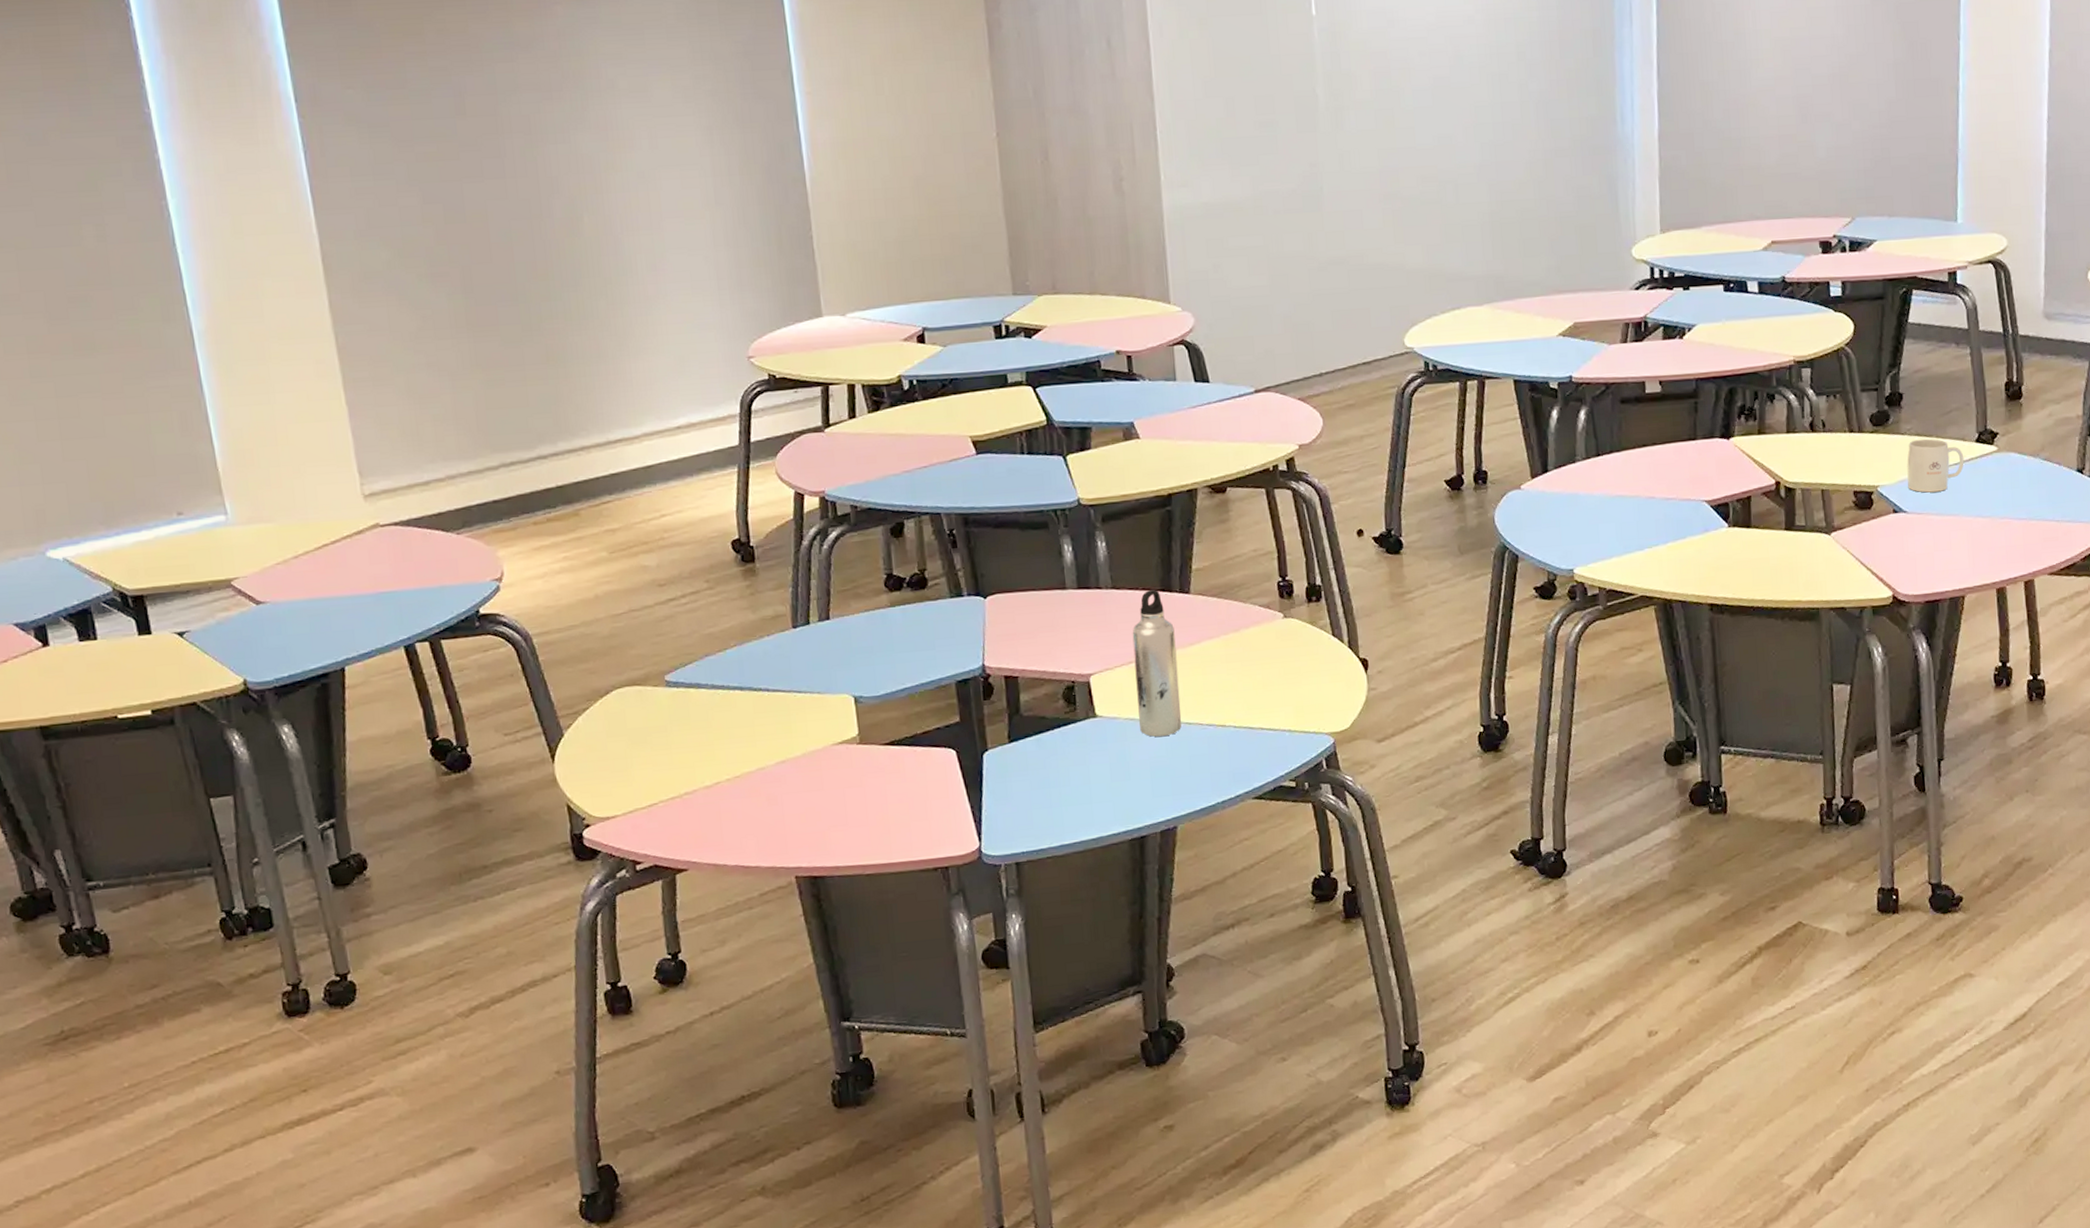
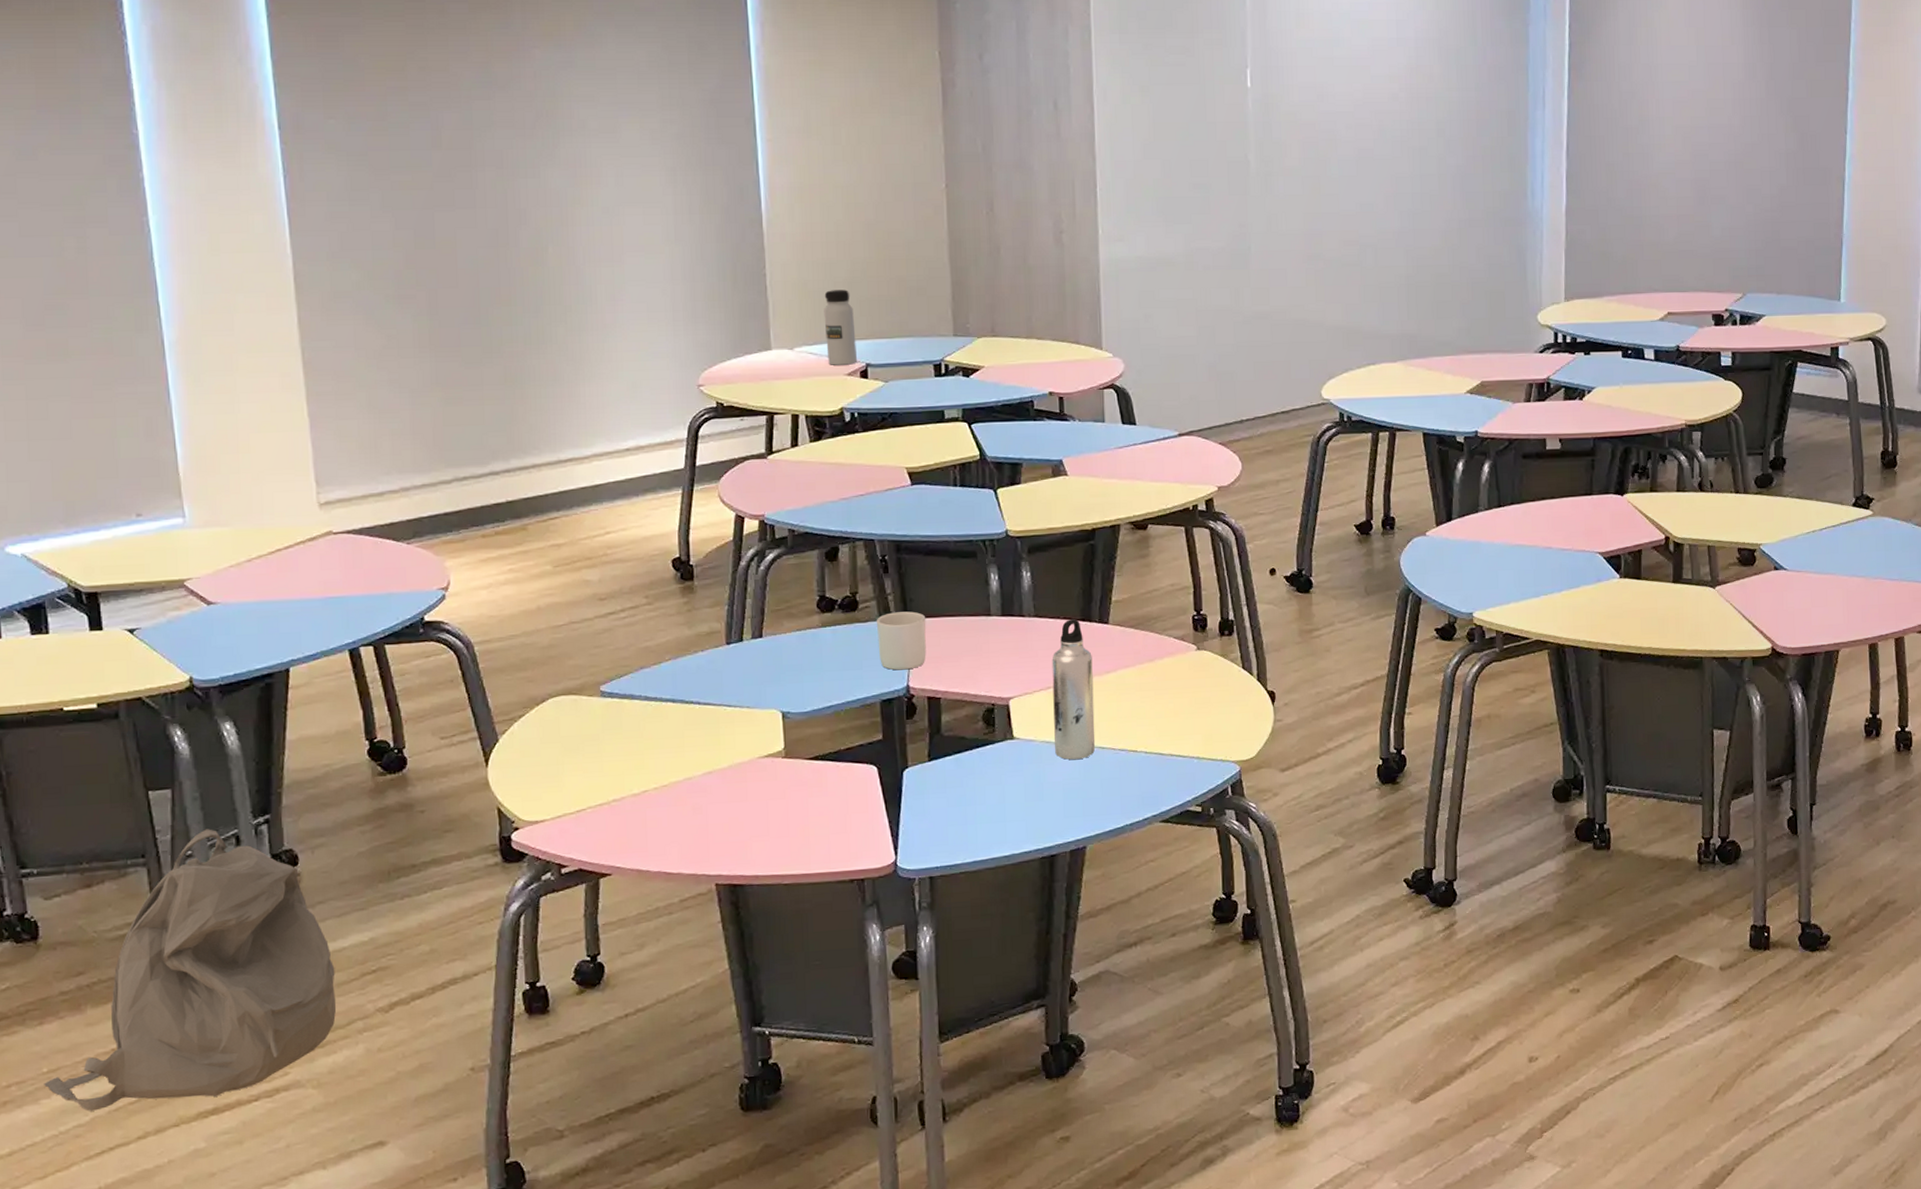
backpack: none [126,835,416,1125] -> present [44,829,336,1111]
water bottle: none [875,250,914,331] -> present [824,290,858,365]
mug: none [947,587,1001,650] -> present [876,611,927,671]
mug: present [1906,438,1964,493] -> none [1788,501,1842,552]

